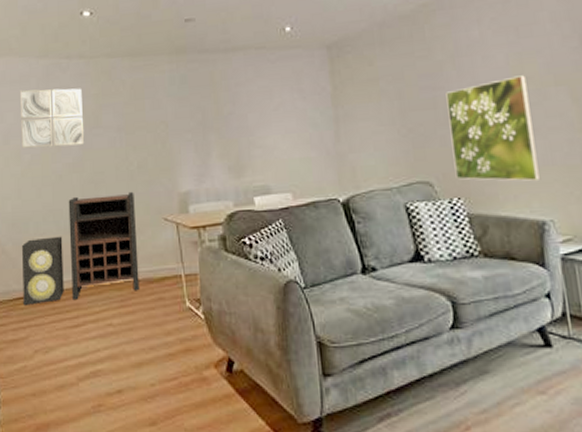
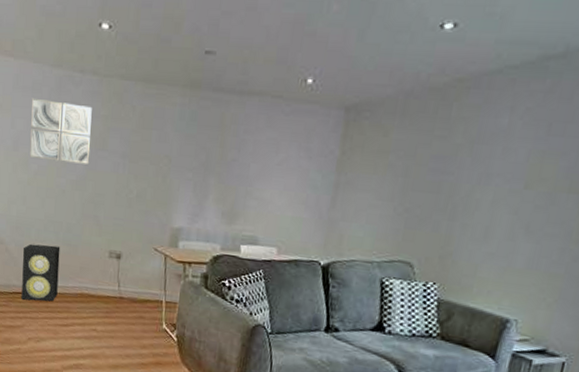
shelving unit: present [68,191,140,301] -> none [64,212,130,307]
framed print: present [445,75,541,181] -> none [437,175,541,282]

